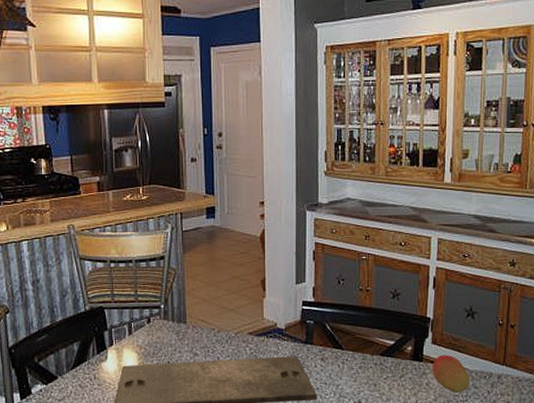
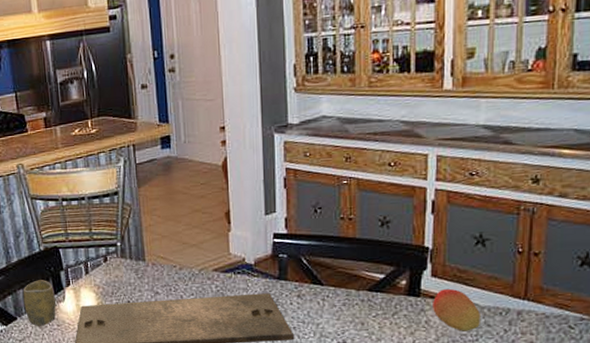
cup: none [65,339,98,385] -> present [23,280,56,326]

